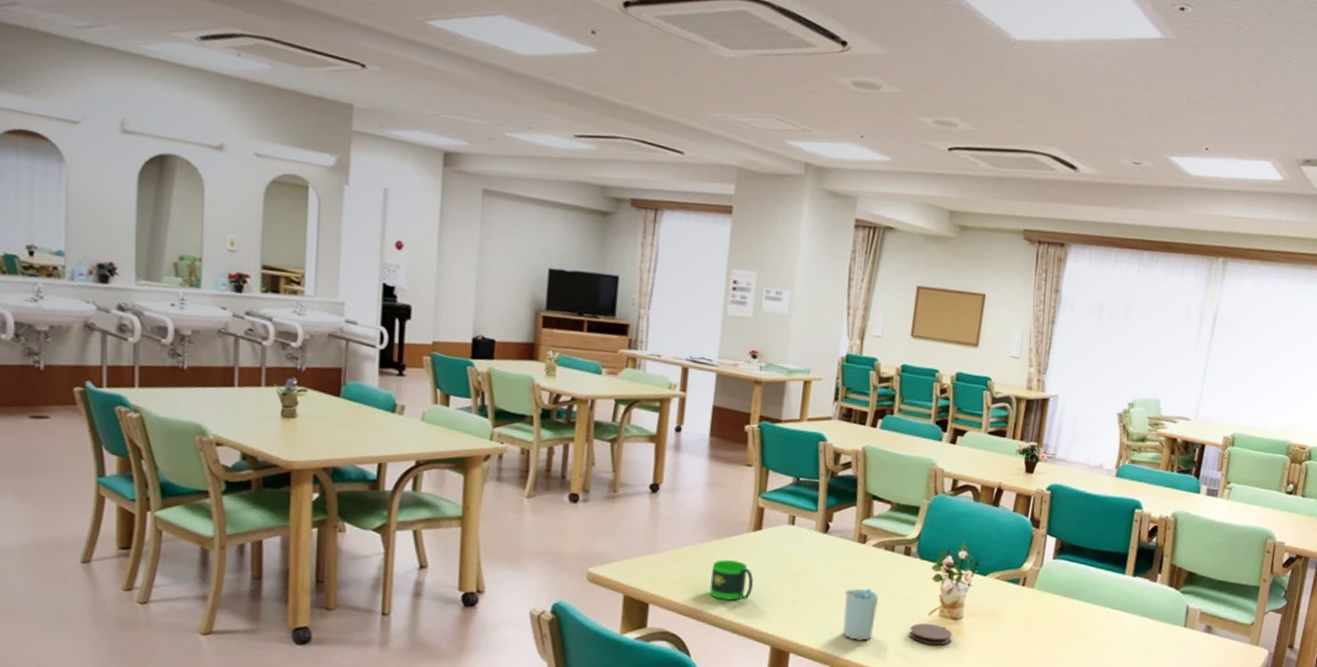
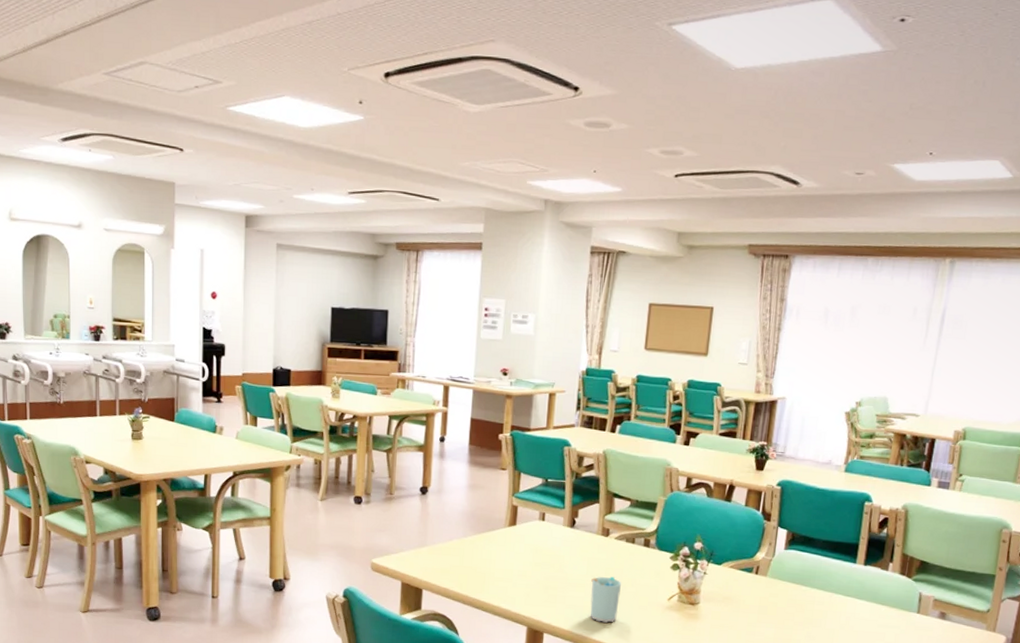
mug: present [709,560,753,601] -> none [473,551,510,587]
coaster: present [909,623,952,646] -> none [650,607,690,628]

